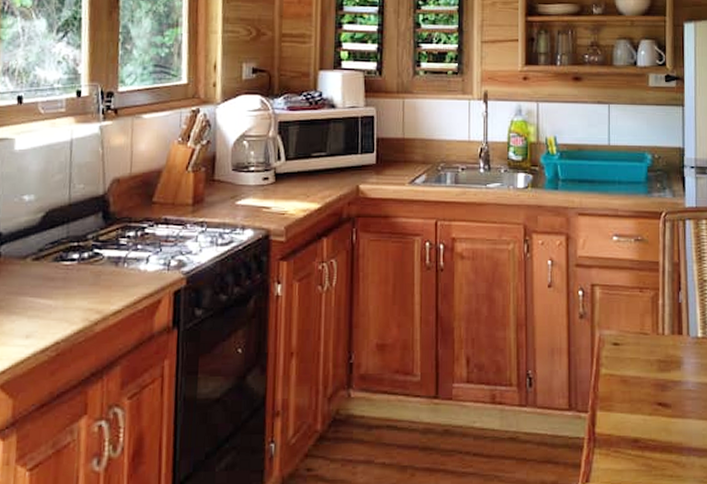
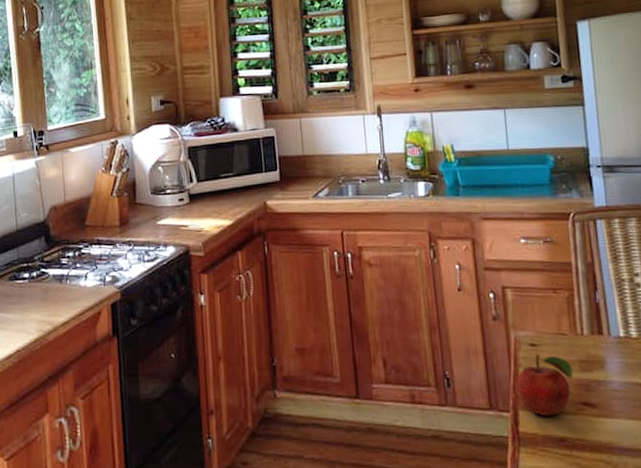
fruit: none [597,354,652,416] -> present [516,354,574,416]

